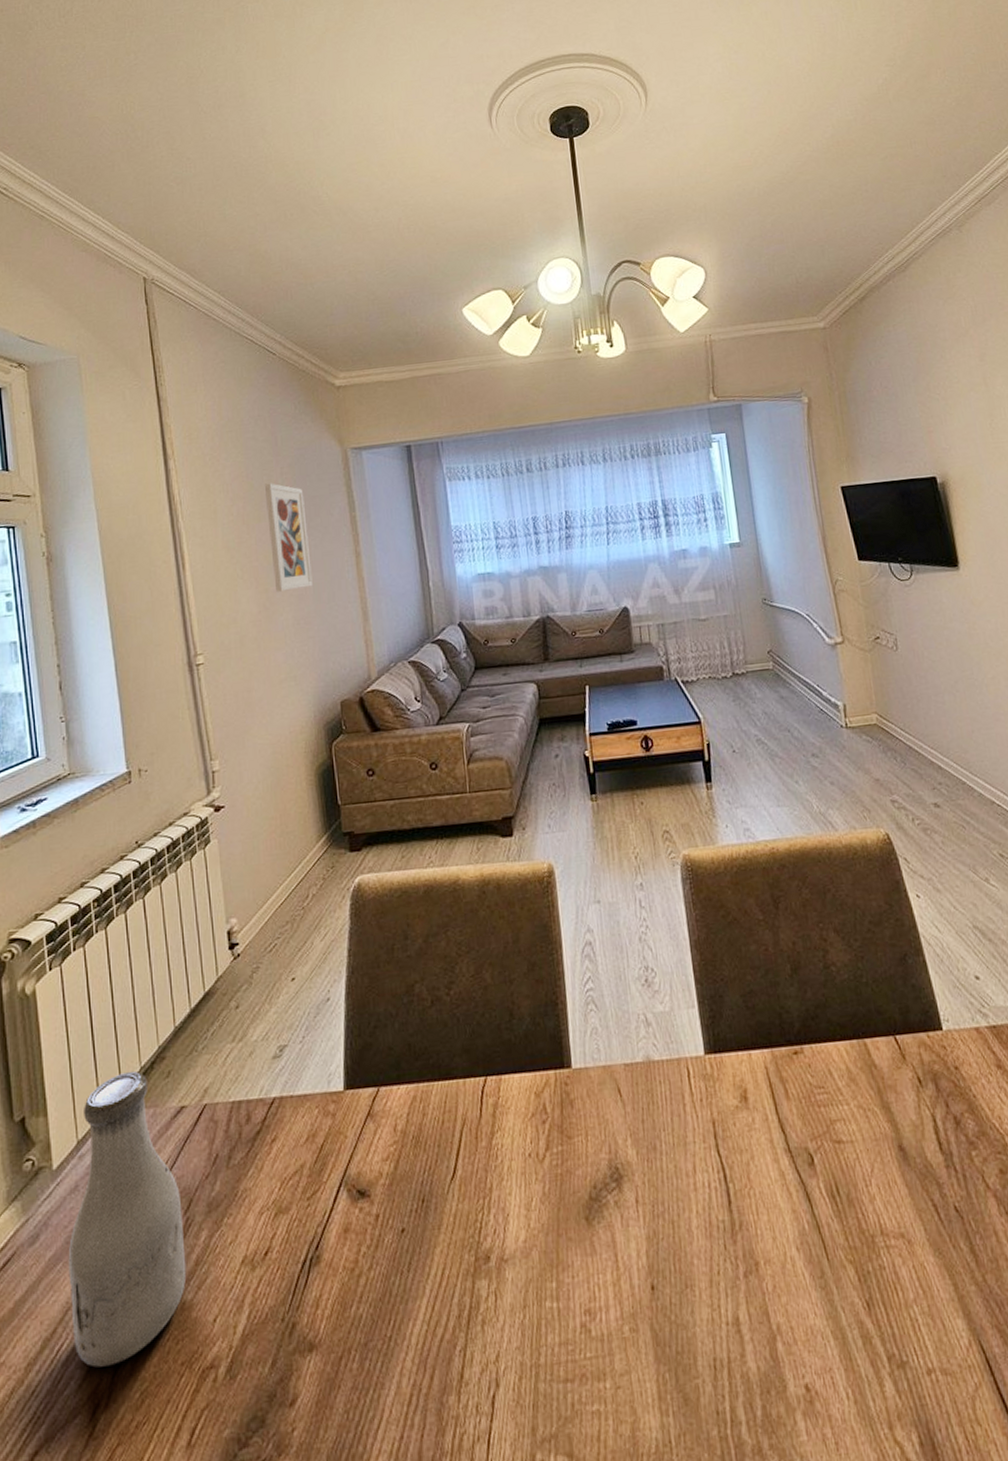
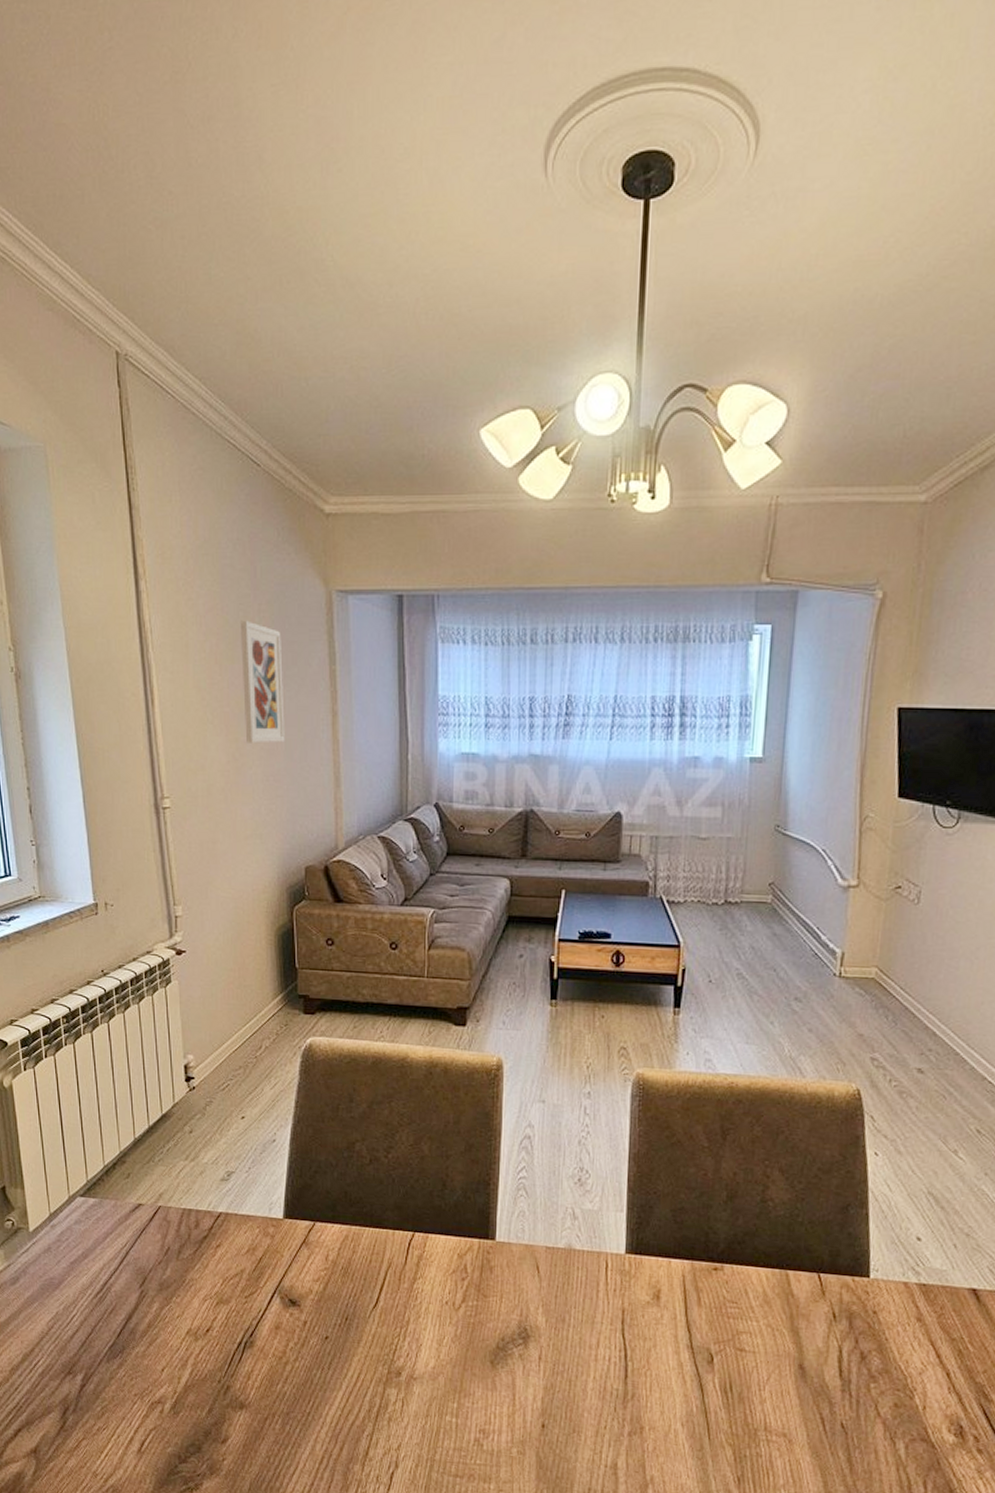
bottle: present [68,1071,187,1368] -> none [43,1167,140,1384]

